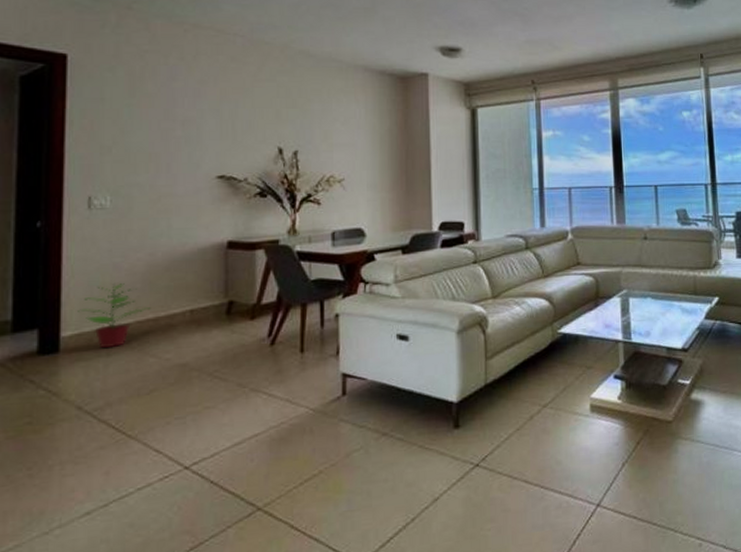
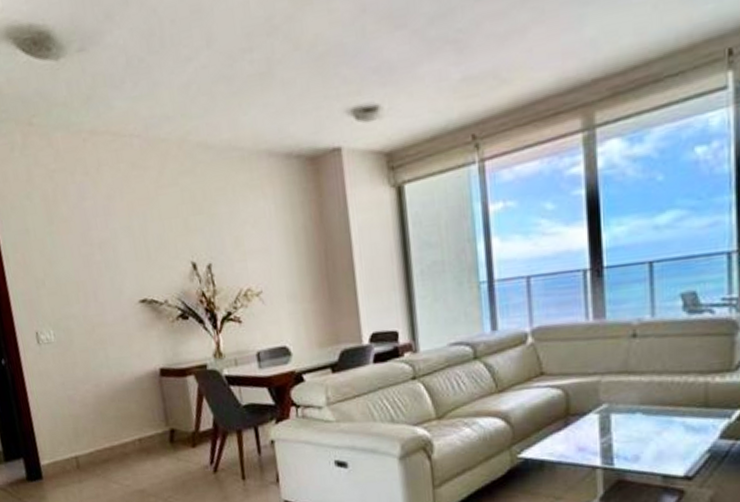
potted plant: present [78,283,151,348] -> none [49,415,106,475]

